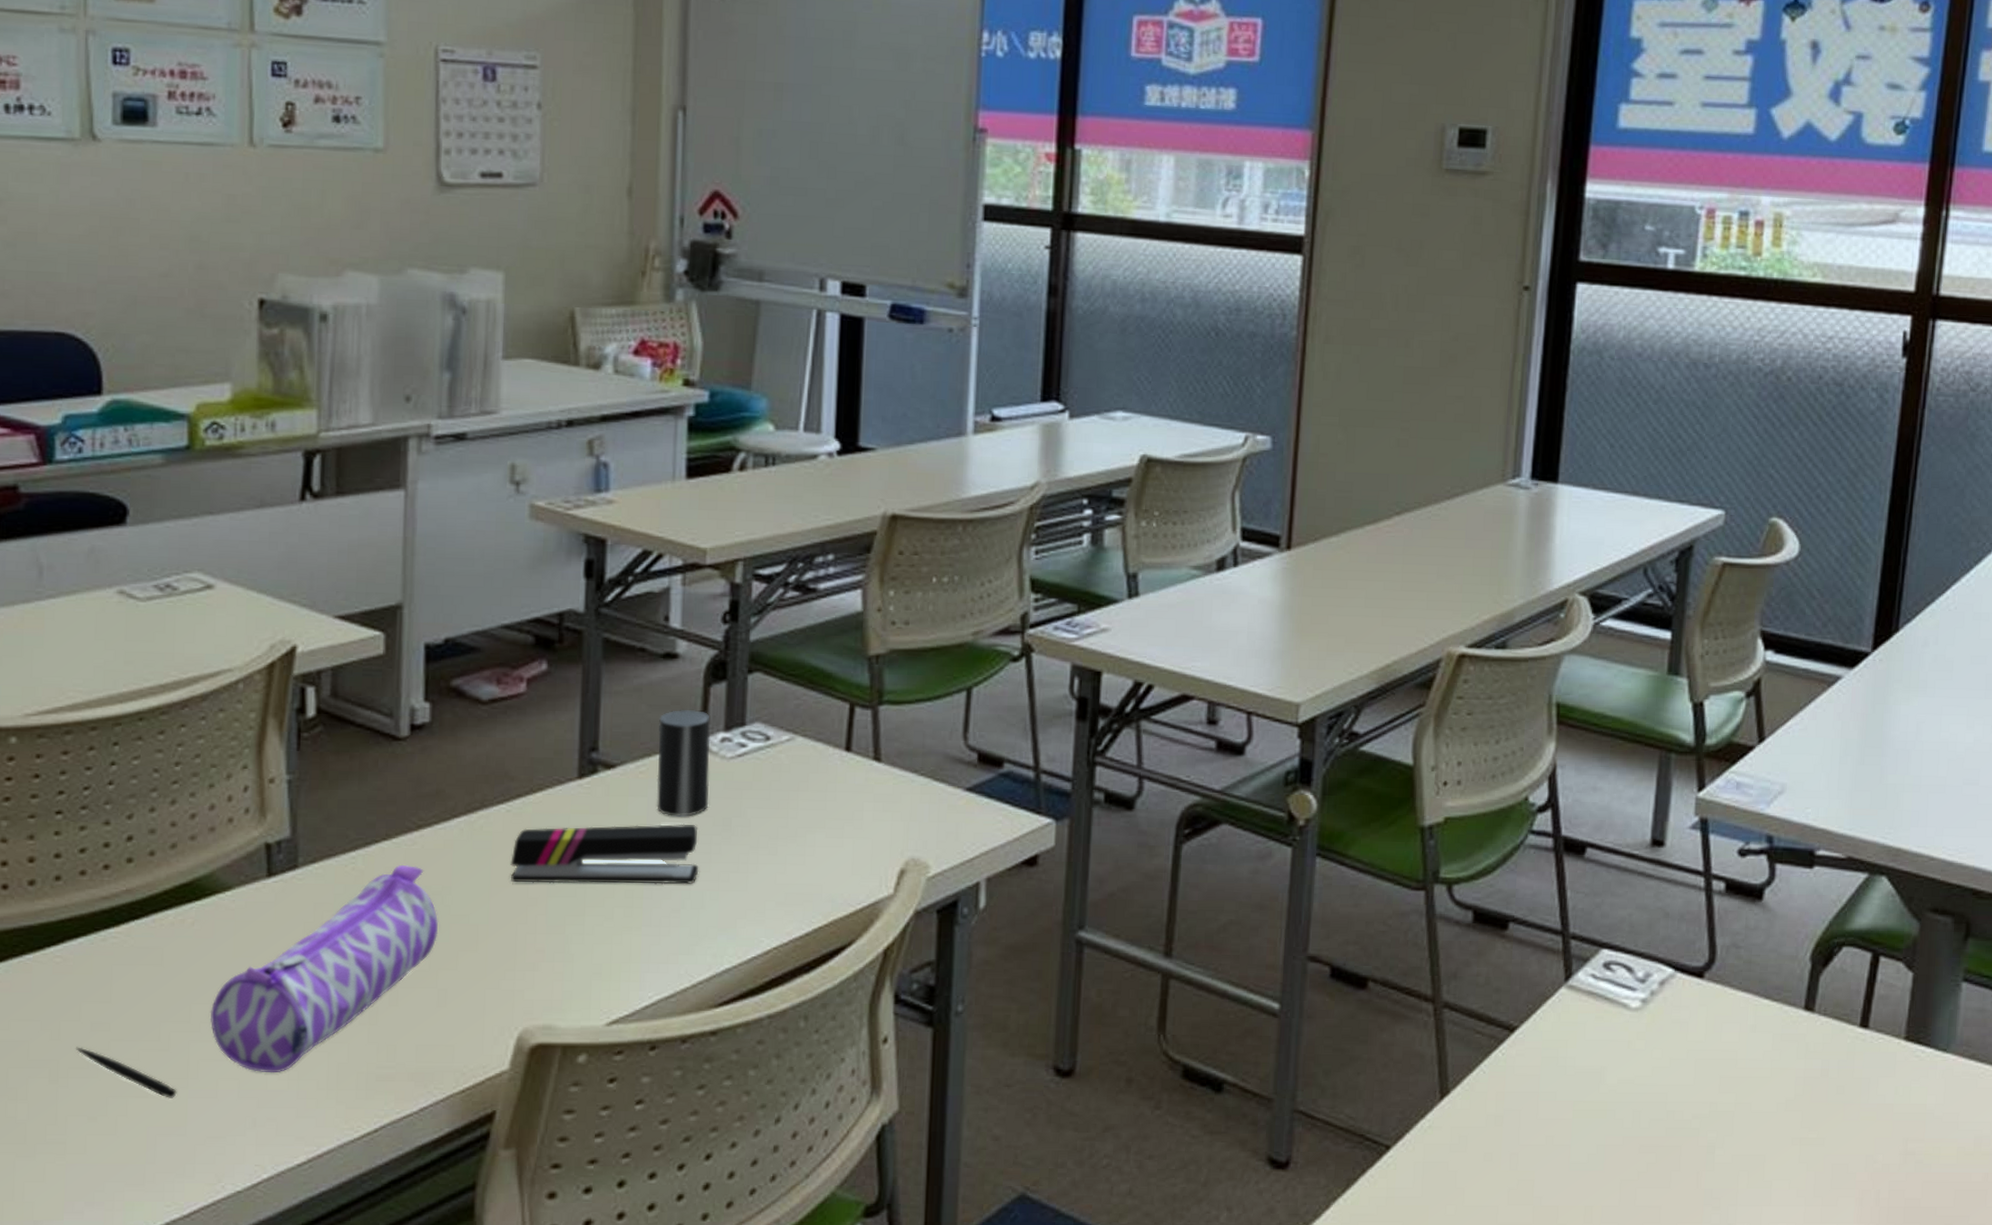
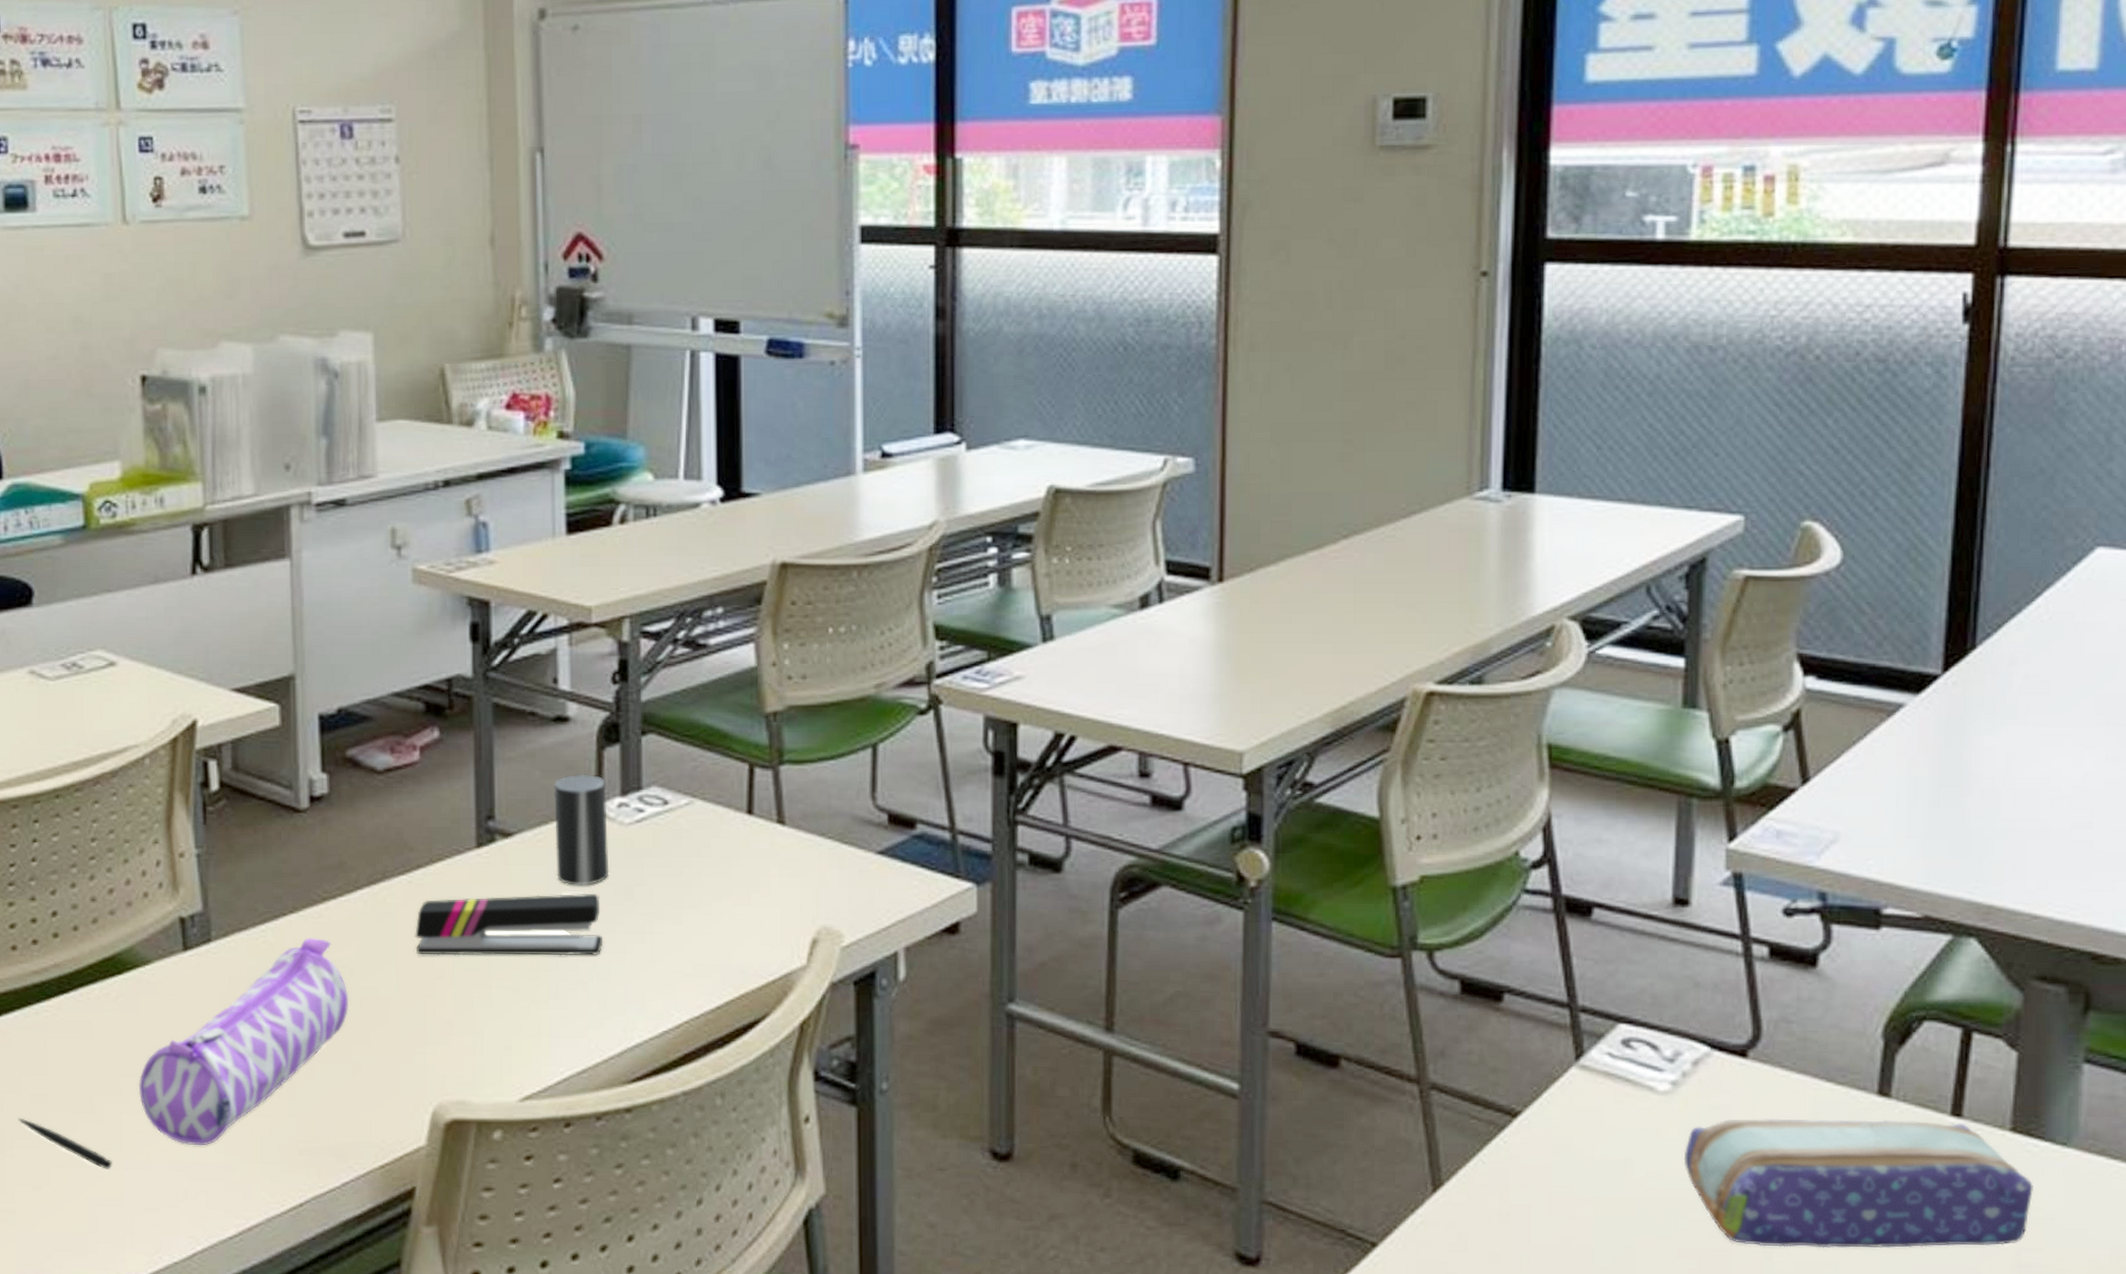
pencil case: none [1648,1030,1920,1142] -> present [1683,1118,2033,1249]

